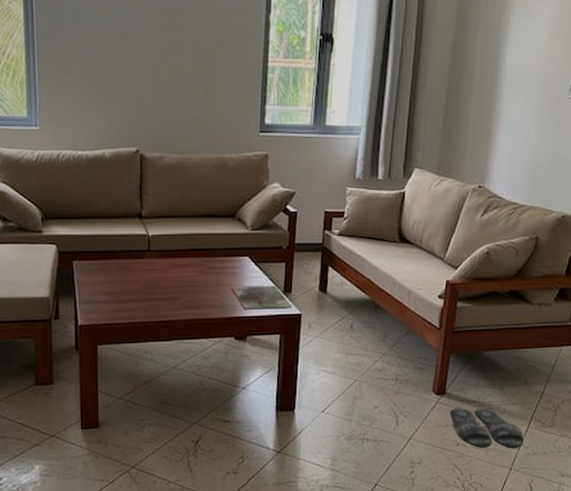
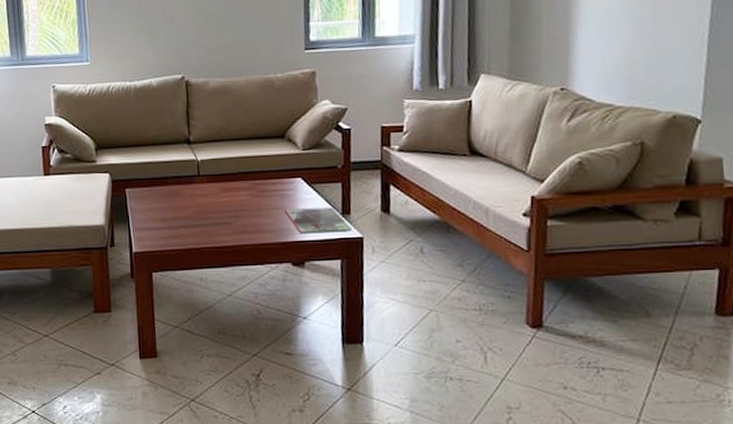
slippers: present [451,408,524,448] -> none [551,344,652,394]

